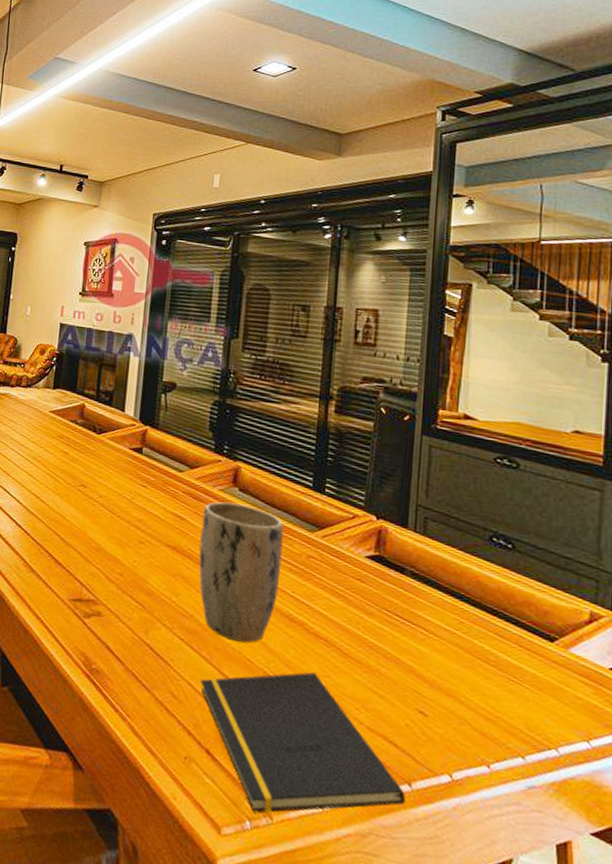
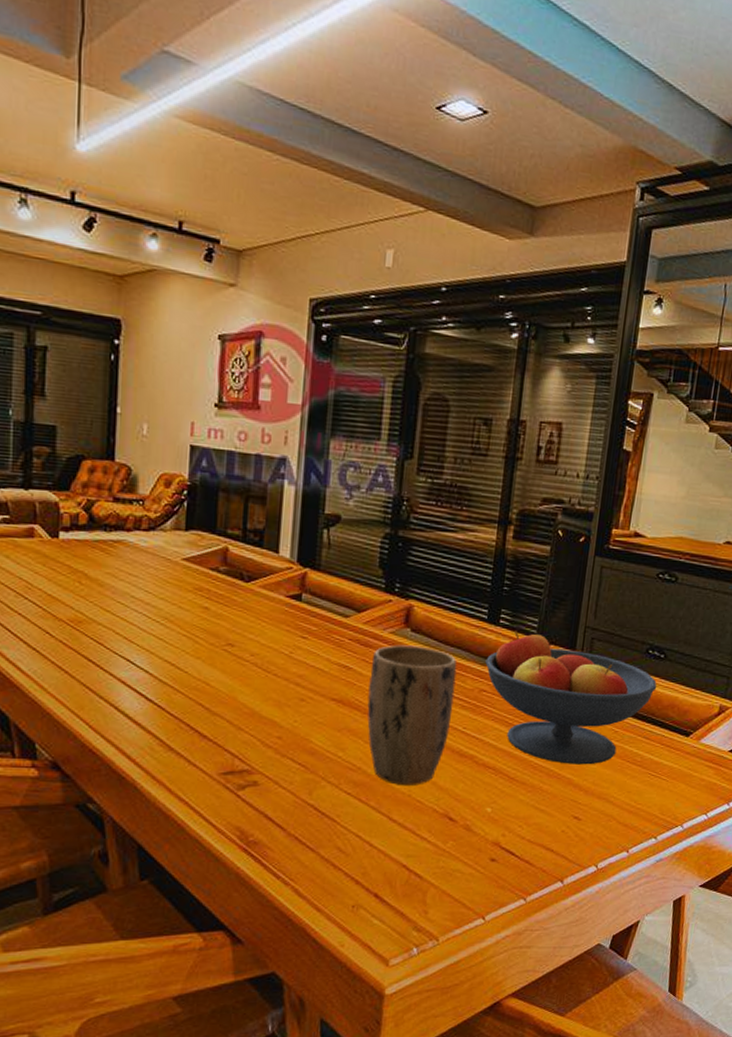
notepad: present [199,672,405,814] -> none [368,802,558,939]
fruit bowl: none [312,501,507,655] -> present [485,631,657,765]

